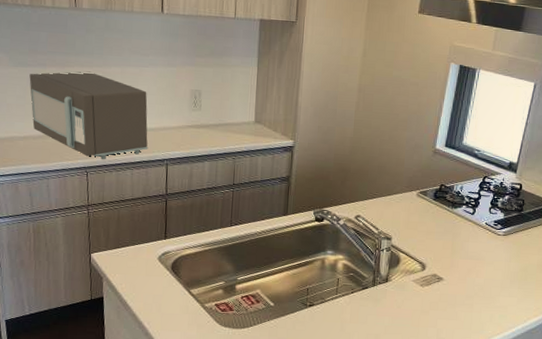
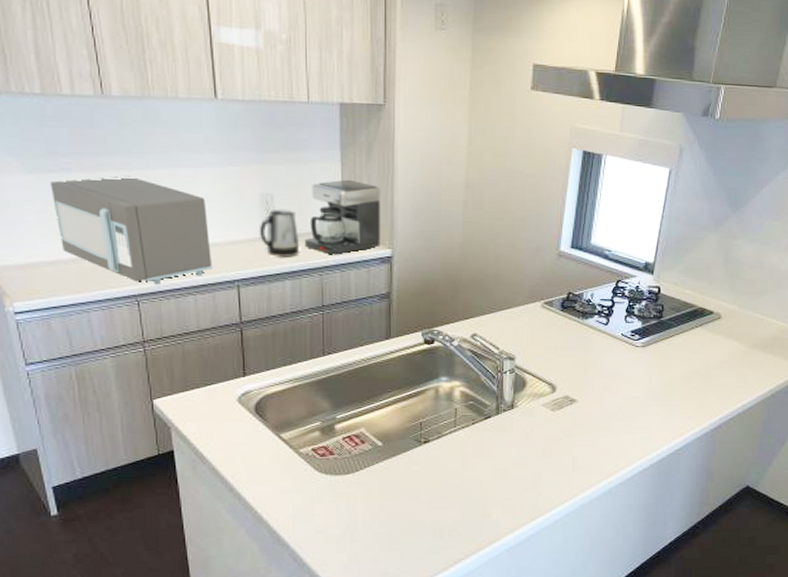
kettle: none [187,102,219,143] -> present [258,208,300,258]
coffee maker: none [222,81,288,143] -> present [304,179,381,255]

